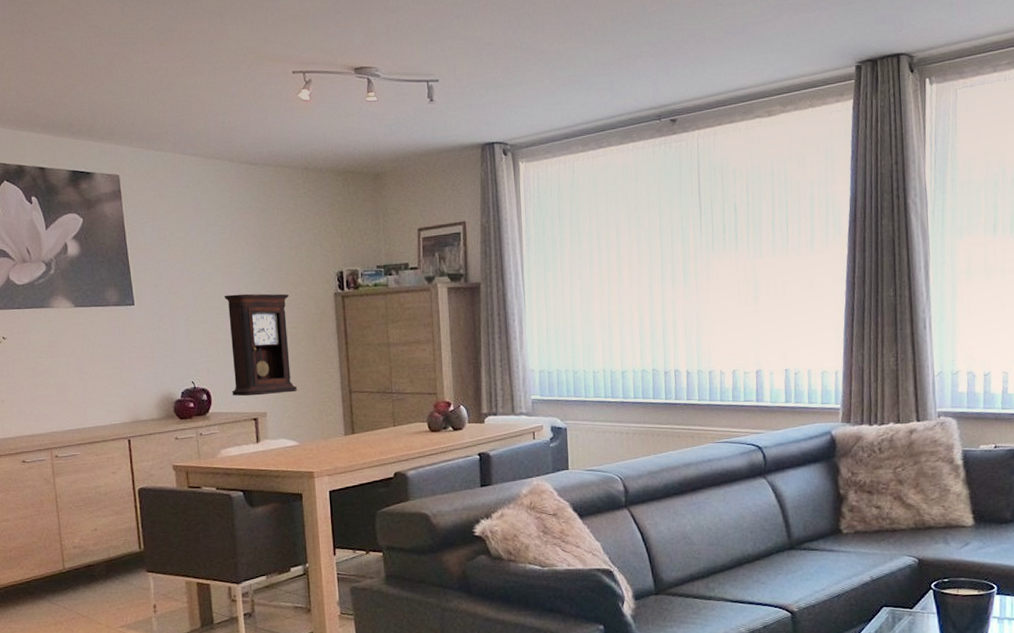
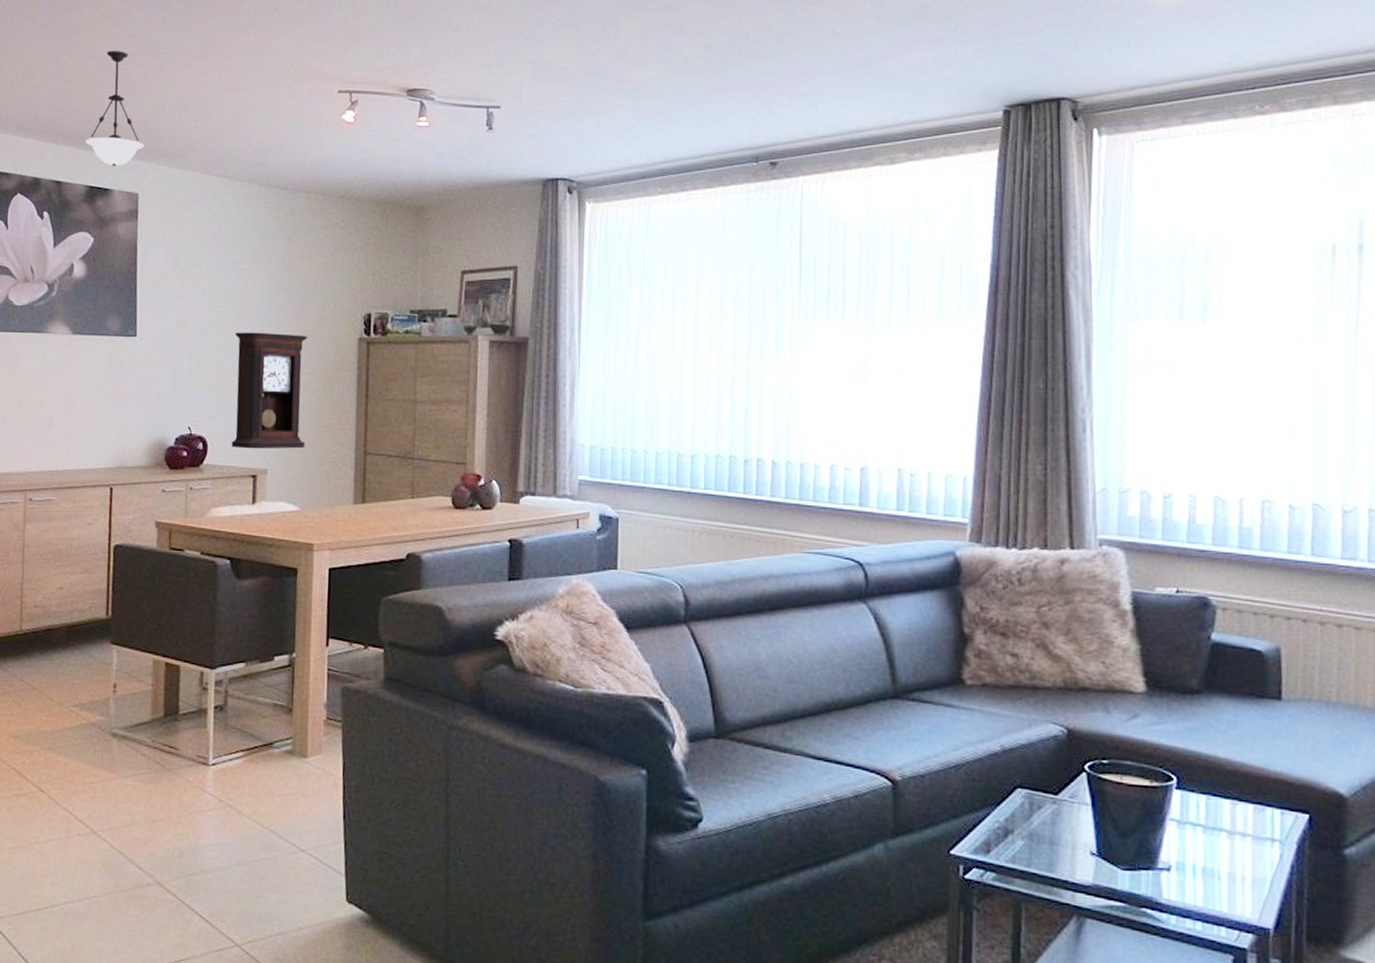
pendant light: none [62,41,119,152] -> present [85,51,144,167]

